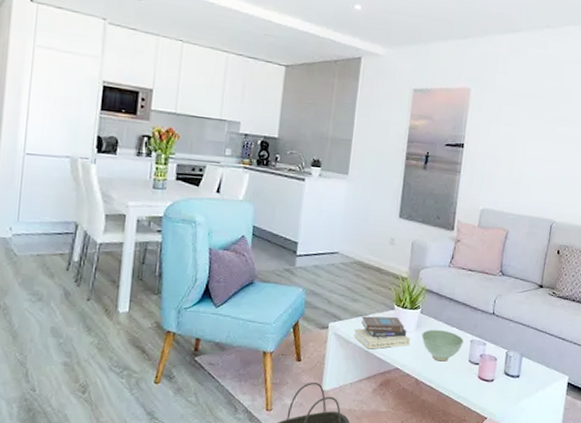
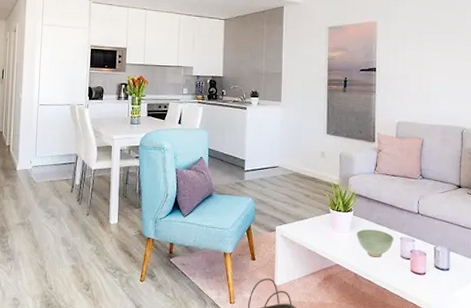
books: present [353,316,410,350] -> none [297,219,346,248]

